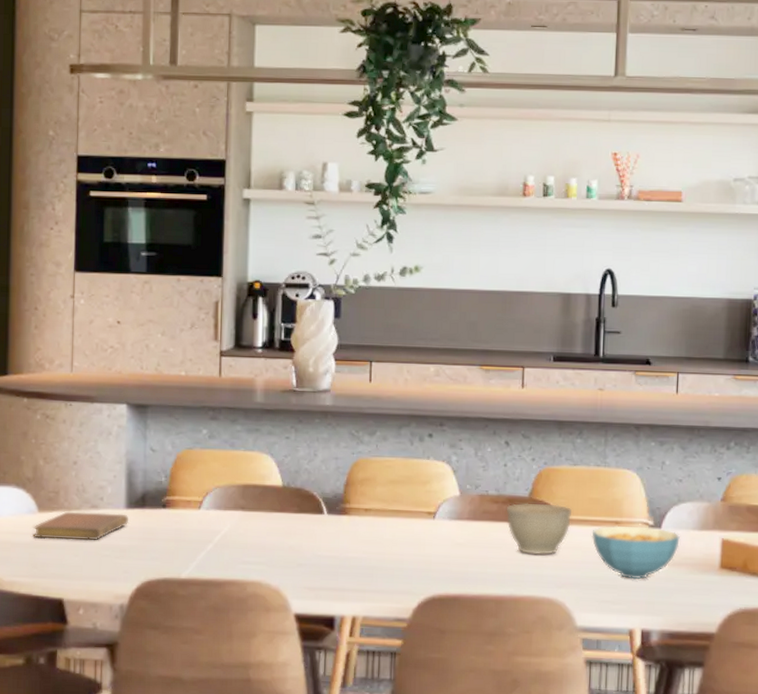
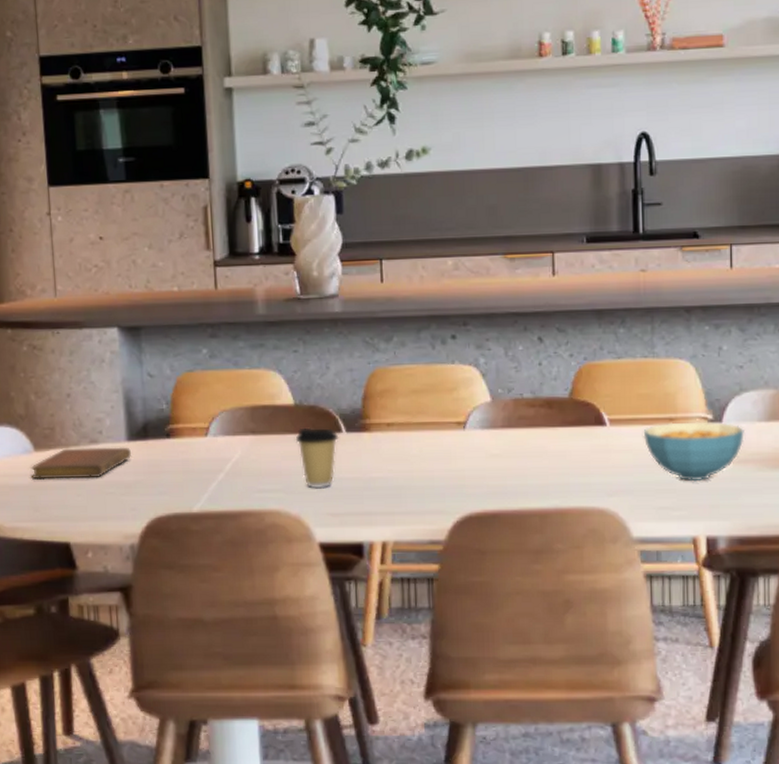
coffee cup: none [281,507,321,564] -> present [295,427,339,489]
planter bowl: present [506,503,573,555] -> none [544,403,620,462]

